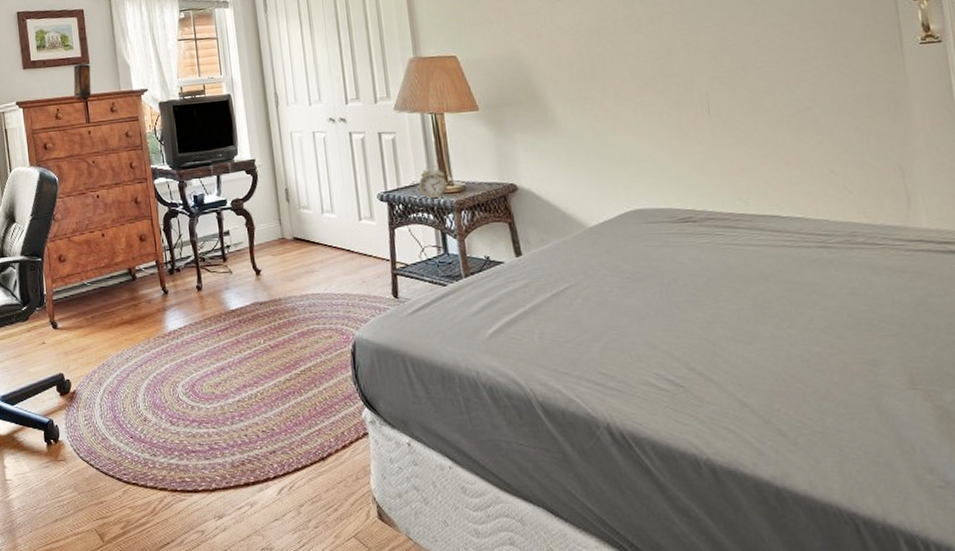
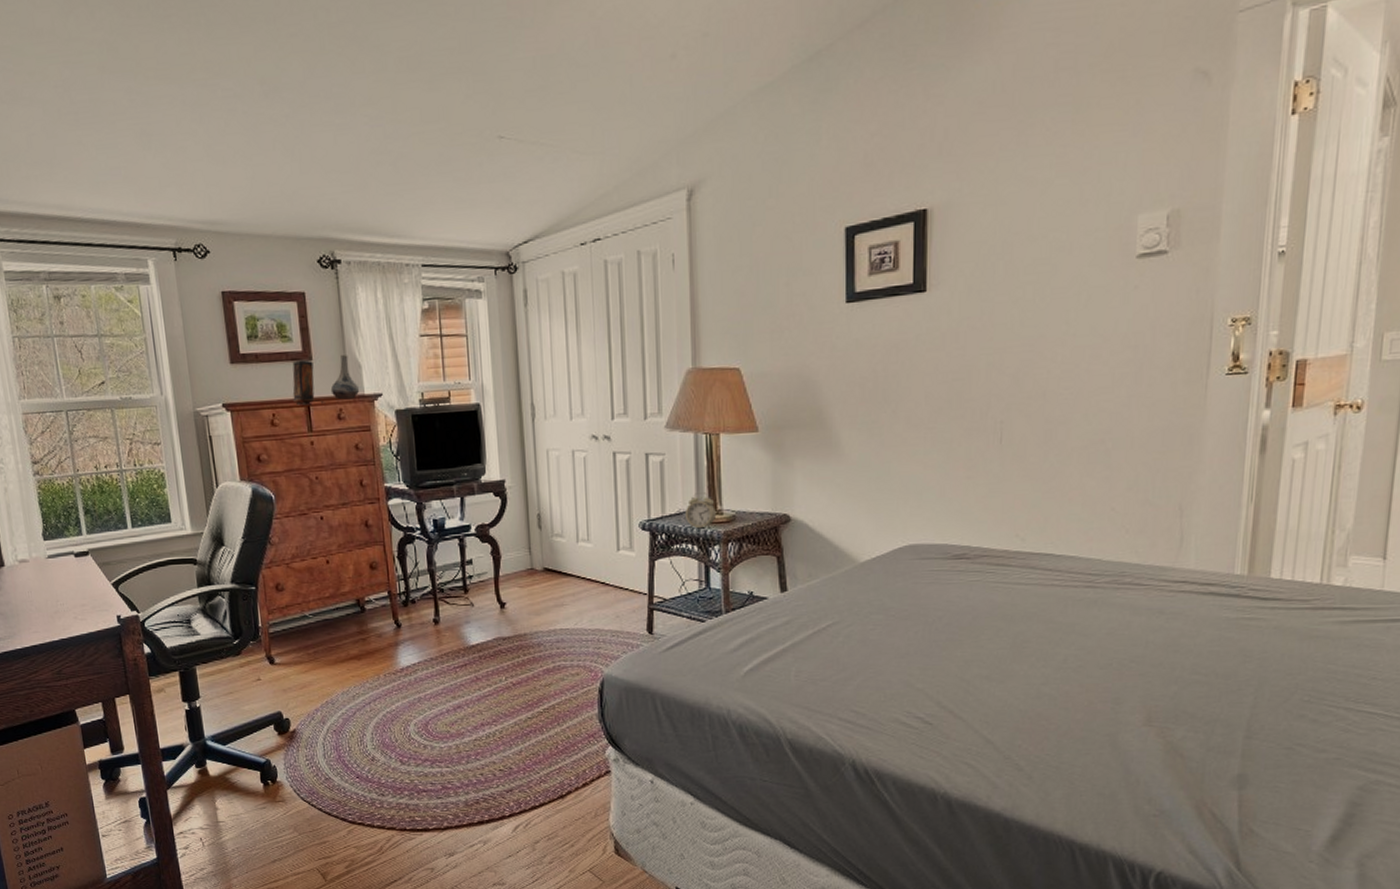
decorative vase: none [104,58,129,96] -> present [330,355,360,400]

